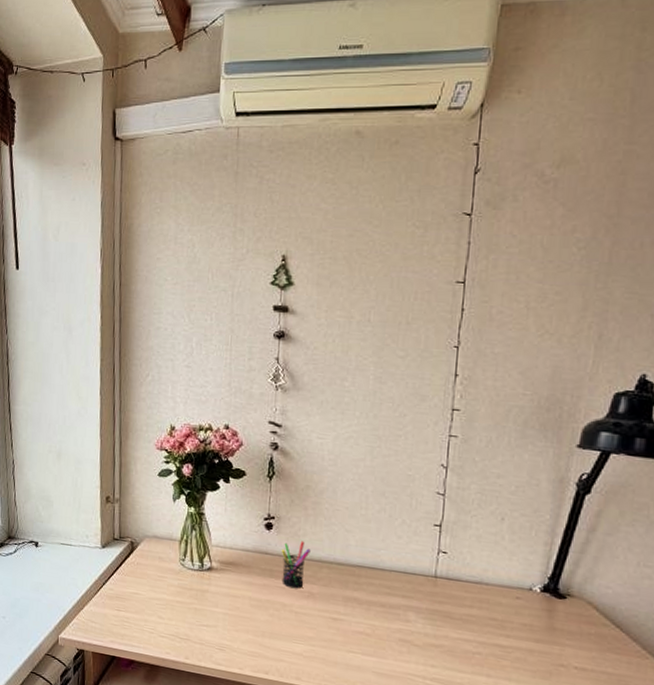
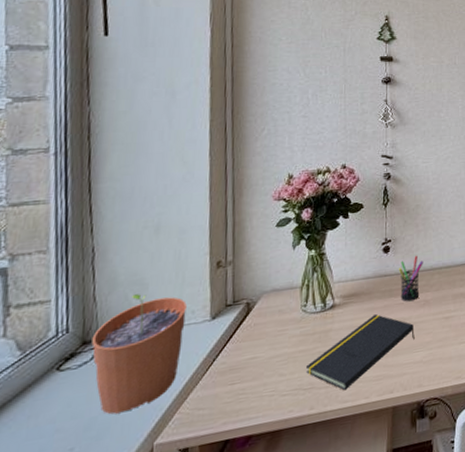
plant pot: none [14,508,82,603] -> present [91,294,187,415]
notepad: none [182,590,295,654] -> present [305,314,415,391]

